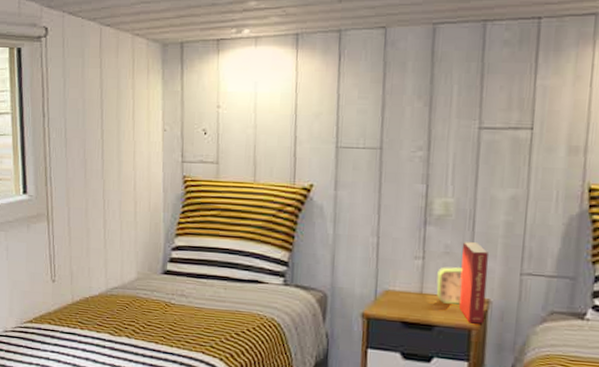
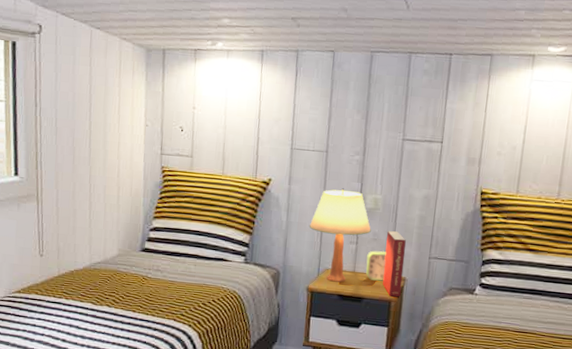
table lamp: none [361,192,442,307] -> present [309,188,371,283]

